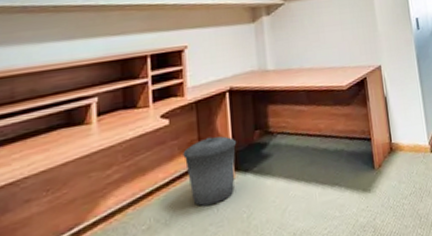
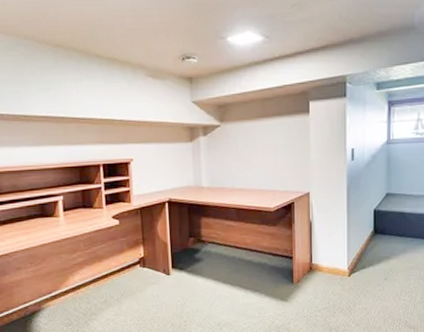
trash can: present [183,136,237,206] -> none [130,238,174,291]

